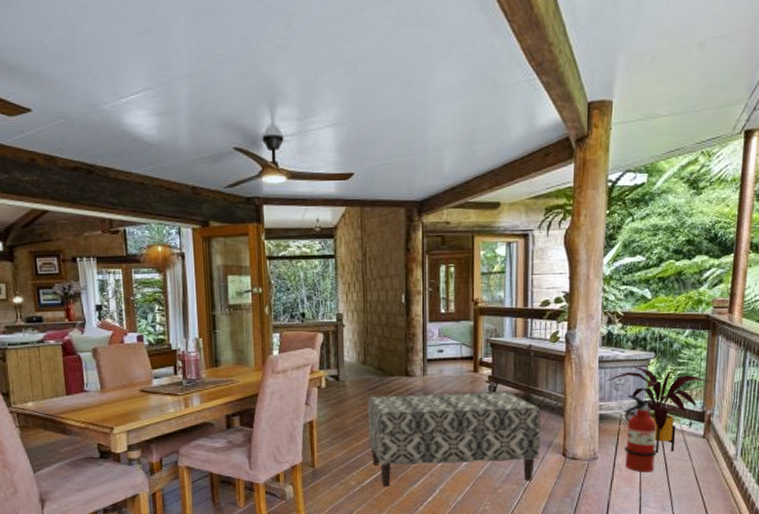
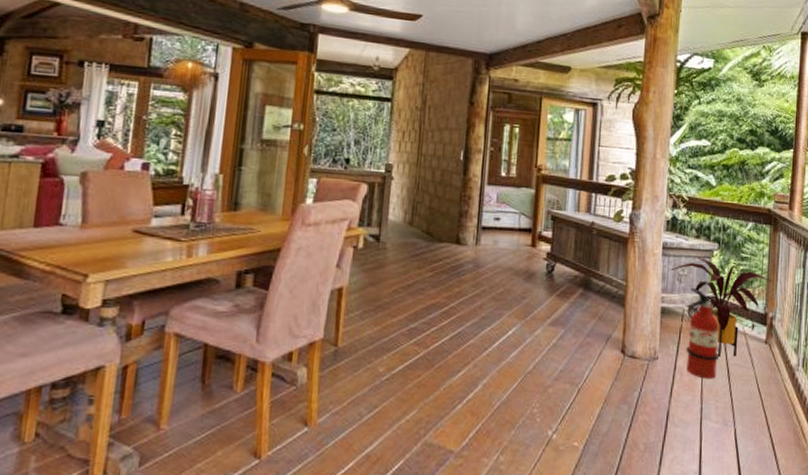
bench: present [368,391,541,487] -> none [406,263,600,381]

